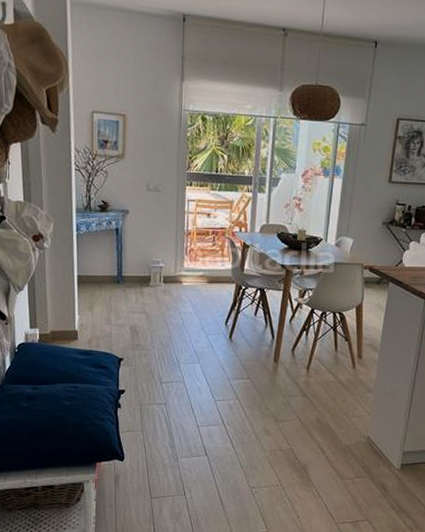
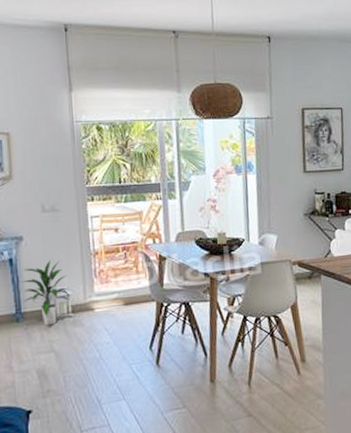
indoor plant: none [124,233,163,290] -> present [21,259,70,325]

